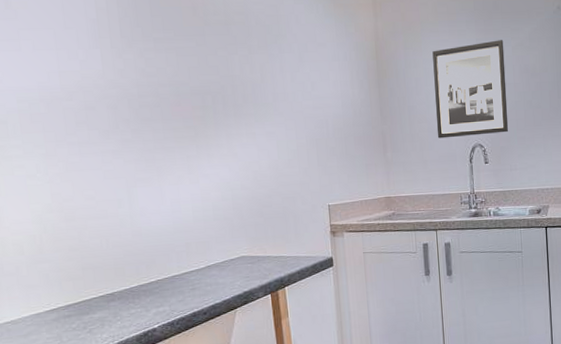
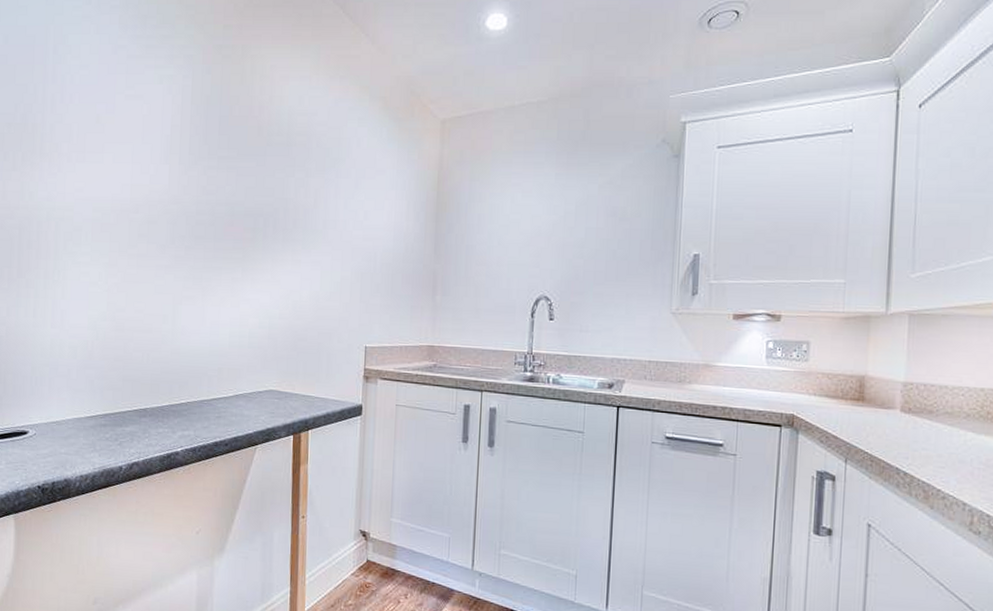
wall art: present [432,40,509,139] -> none [496,176,589,286]

